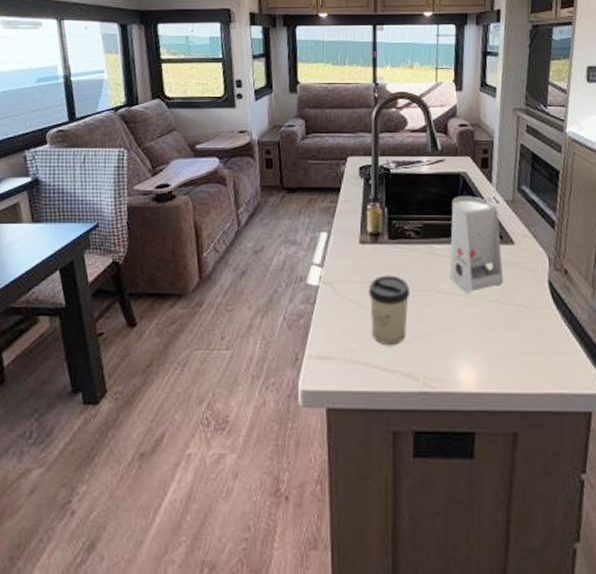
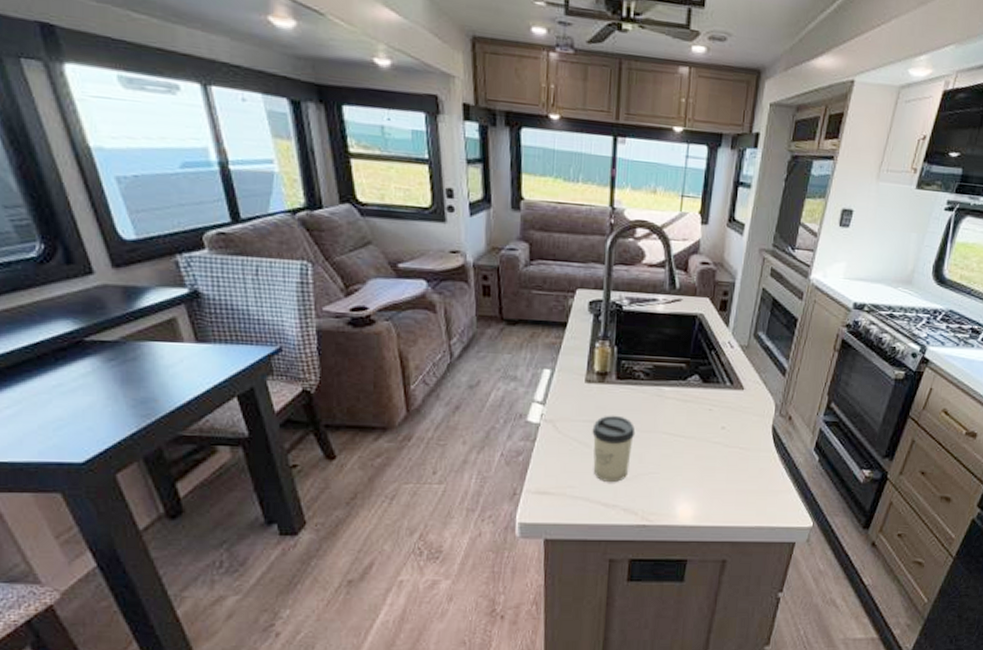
soap dispenser: present [449,196,503,294] -> none [676,338,732,436]

